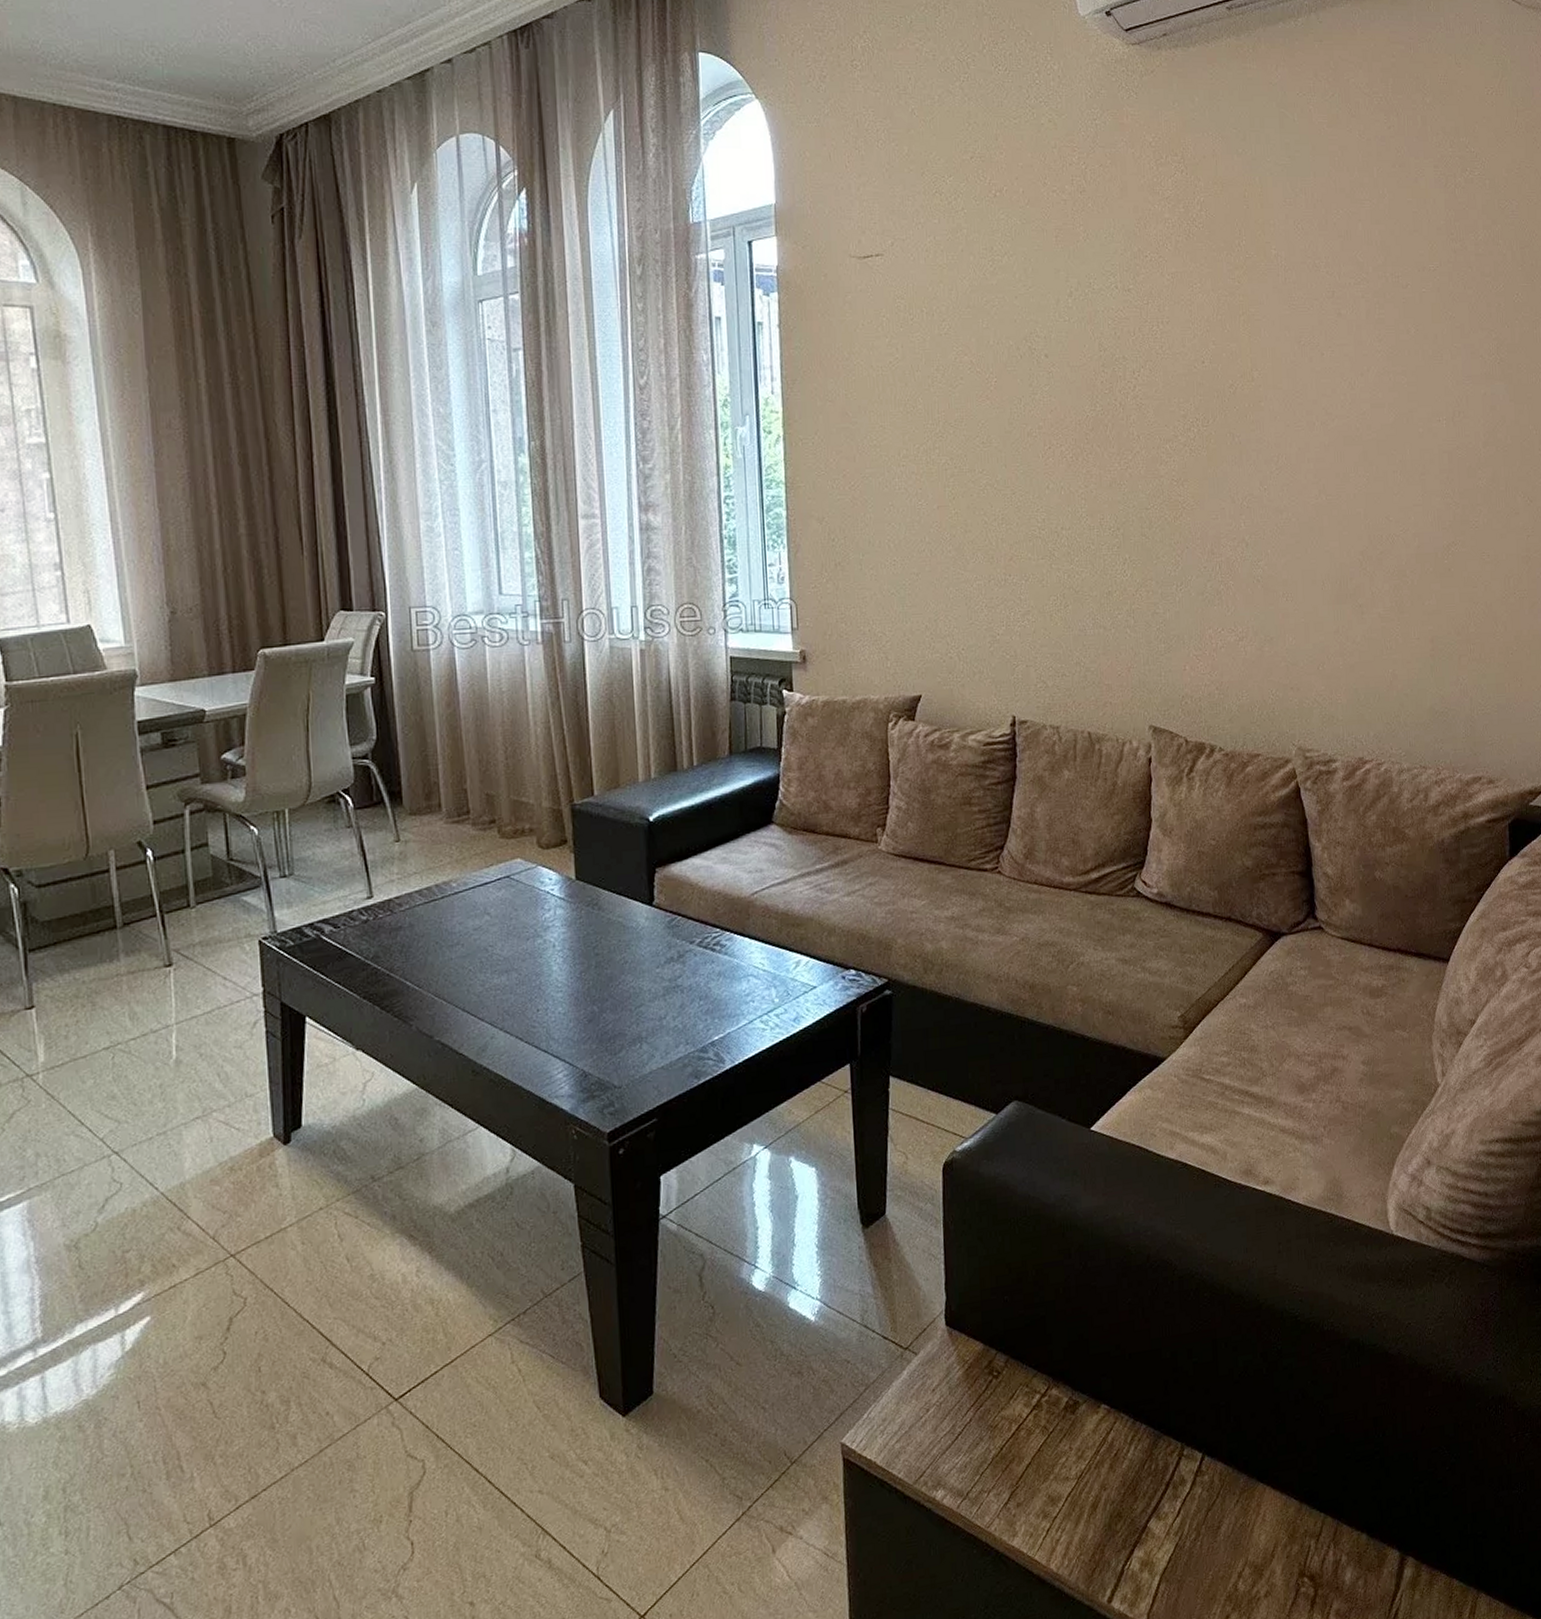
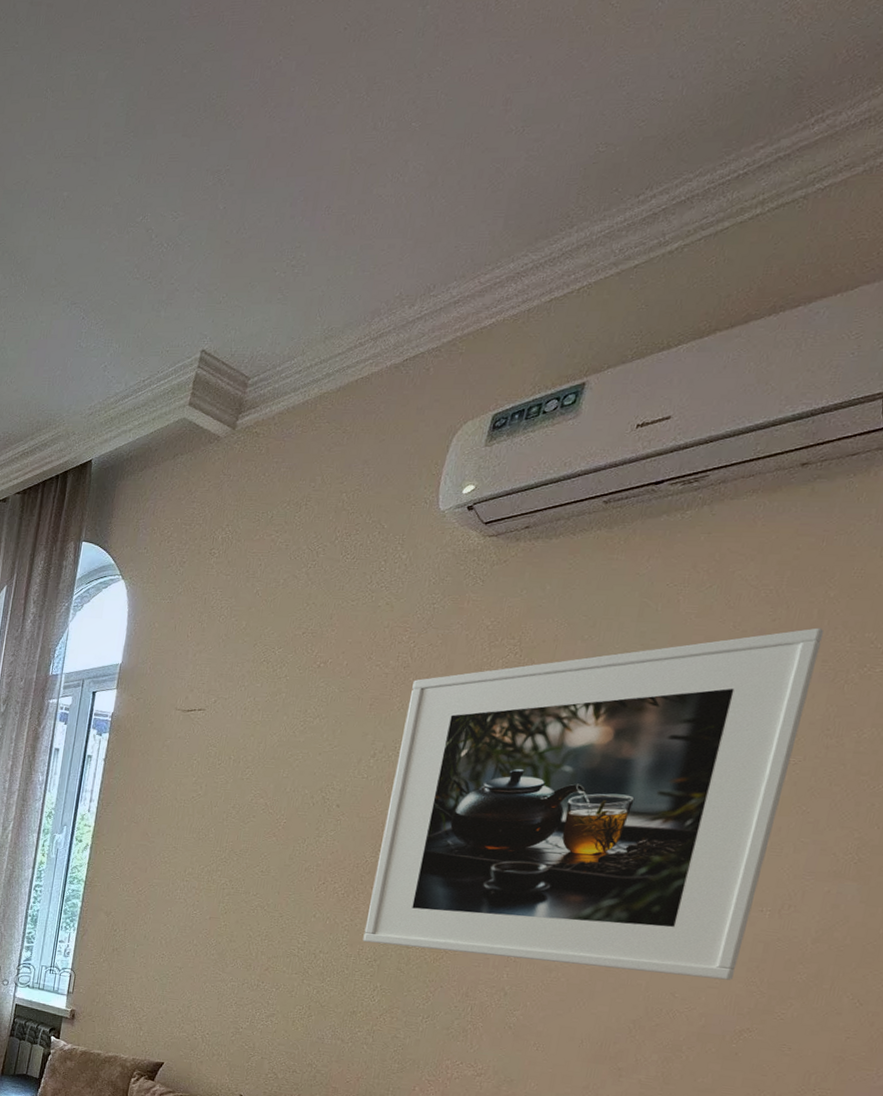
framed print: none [1092,134,1432,510] -> present [362,627,824,980]

